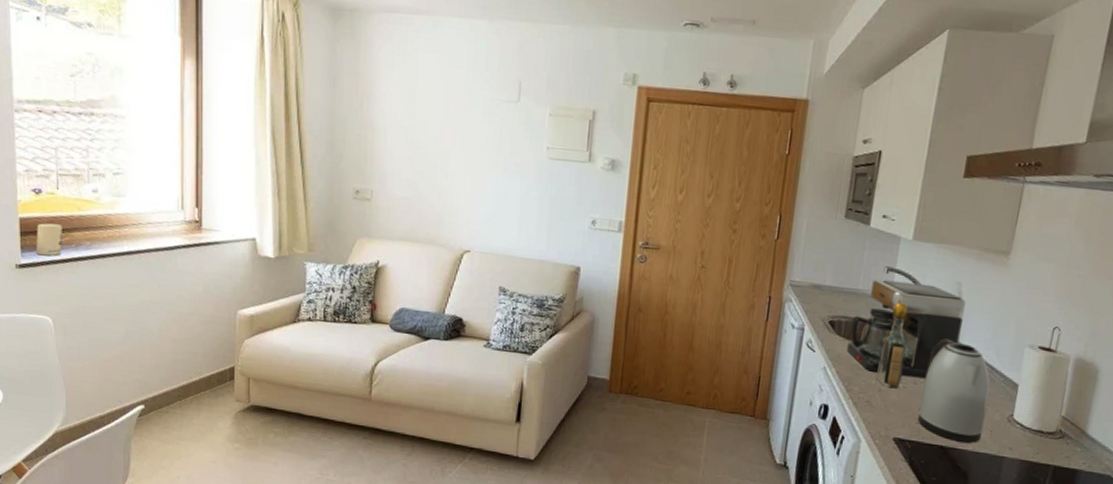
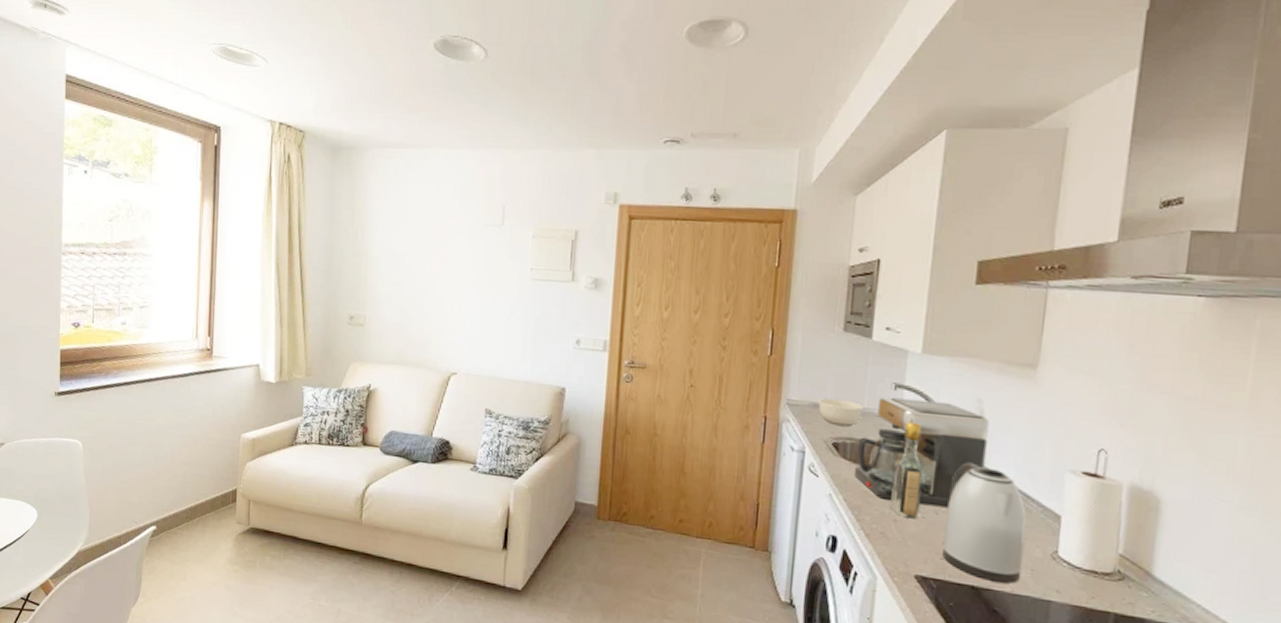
candle: present [36,223,63,256] -> none [72,354,95,384]
bowl: none [818,279,858,307] -> present [818,397,863,427]

